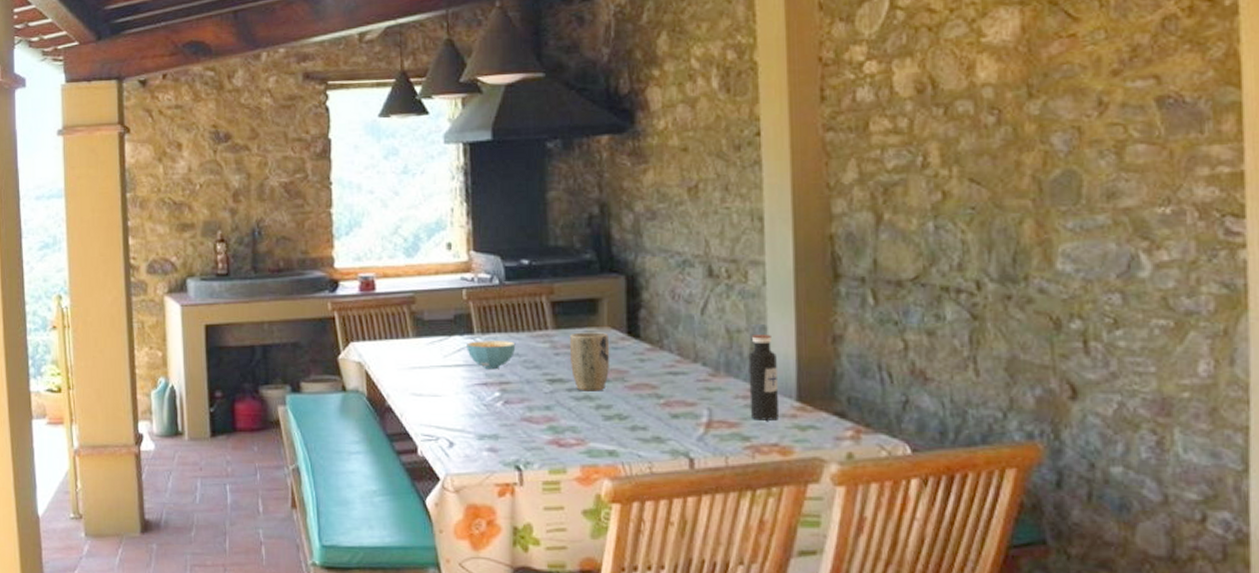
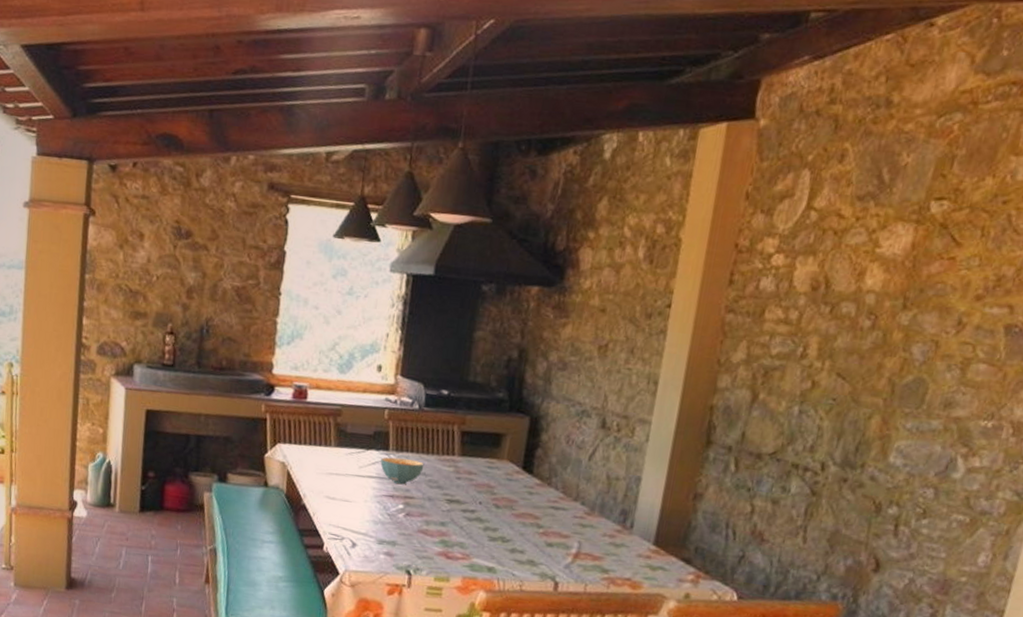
plant pot: present [569,332,610,391] -> none [468,461,507,515]
water bottle: present [748,335,780,421] -> none [612,483,645,559]

